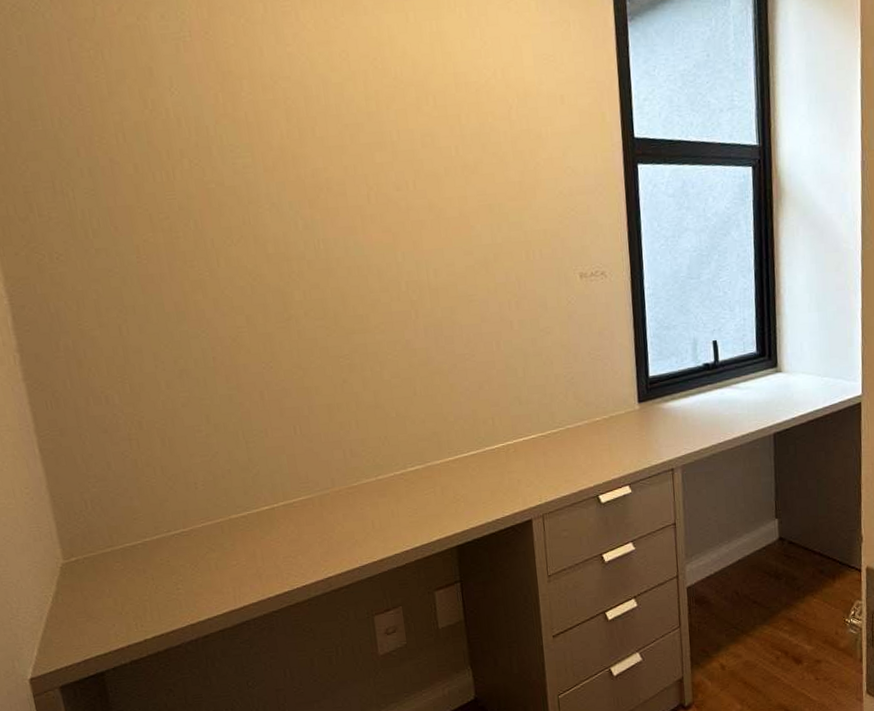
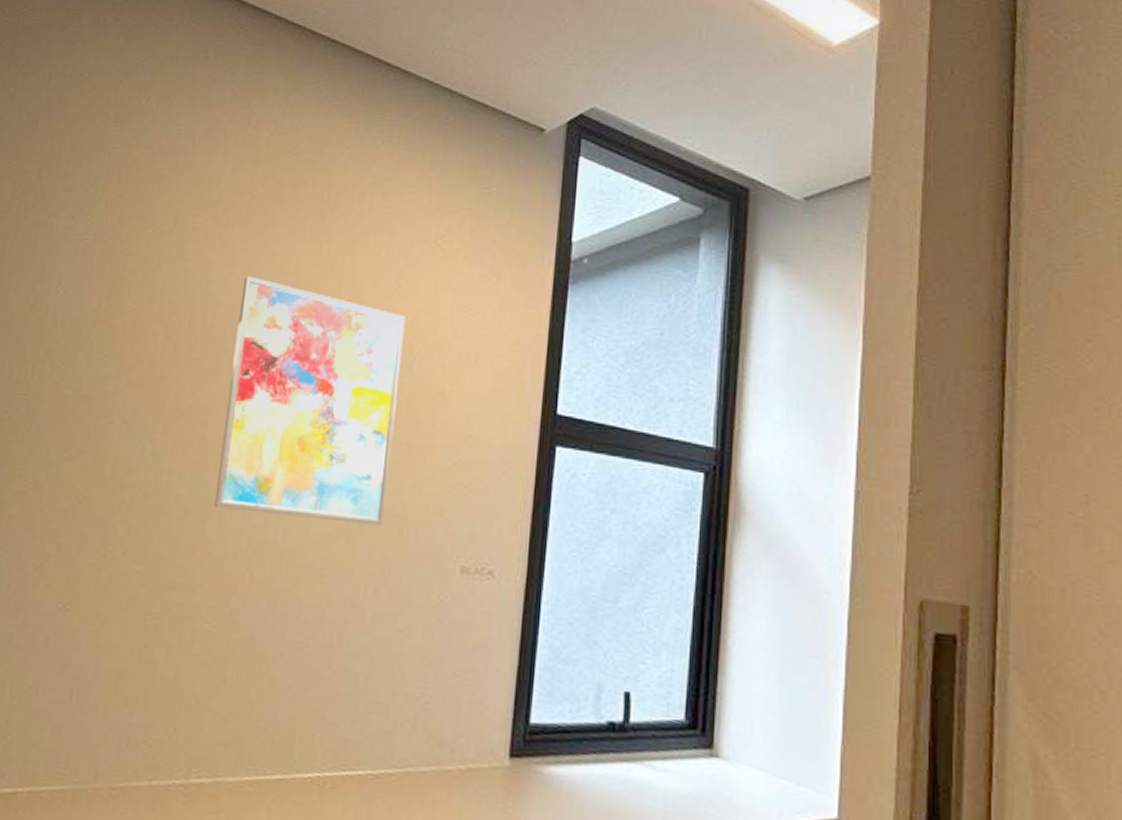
wall art: none [344,52,513,263] -> present [214,276,406,526]

